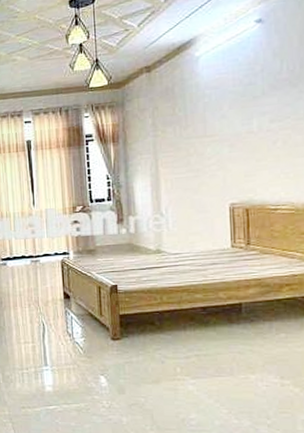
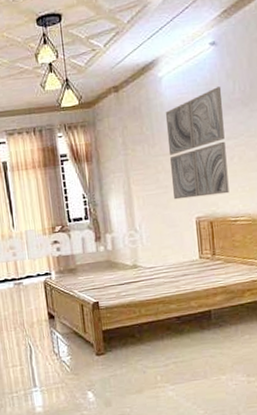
wall art: none [200,66,270,184] -> present [165,86,229,200]

